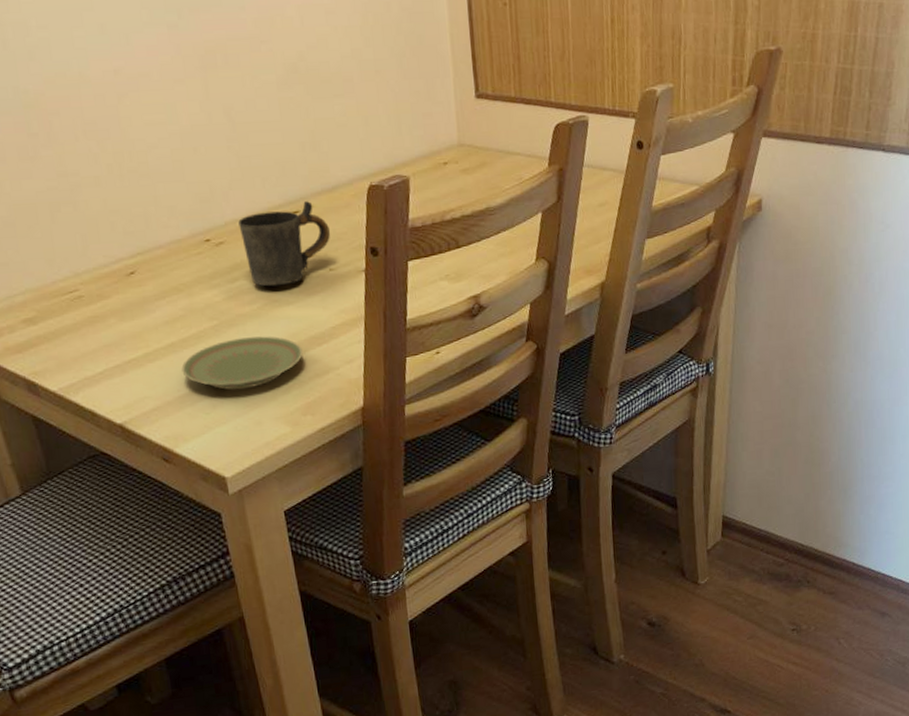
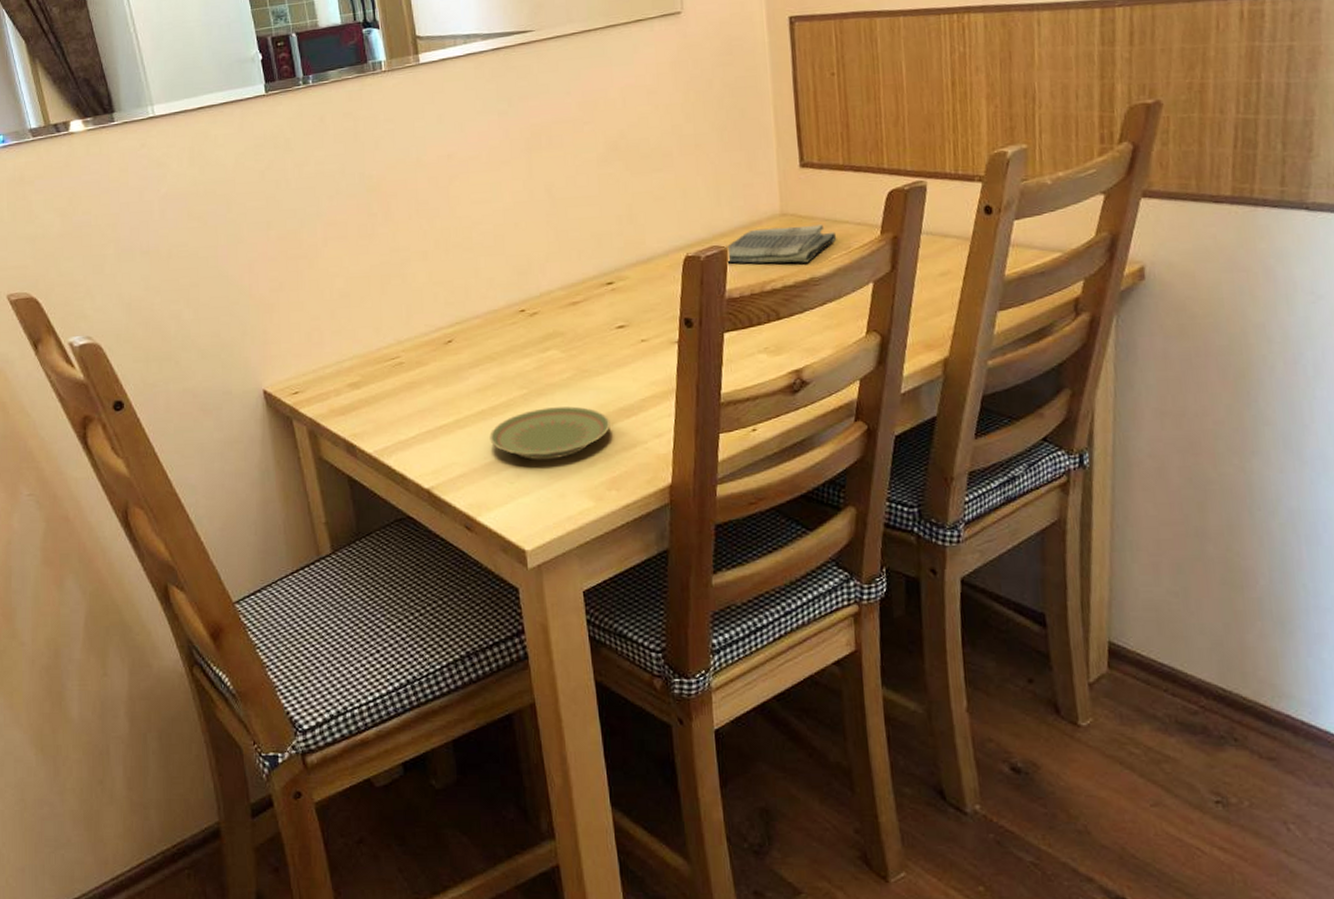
mug: present [238,201,331,287] -> none [553,272,644,357]
dish towel: none [406,155,510,194] -> present [724,224,837,264]

